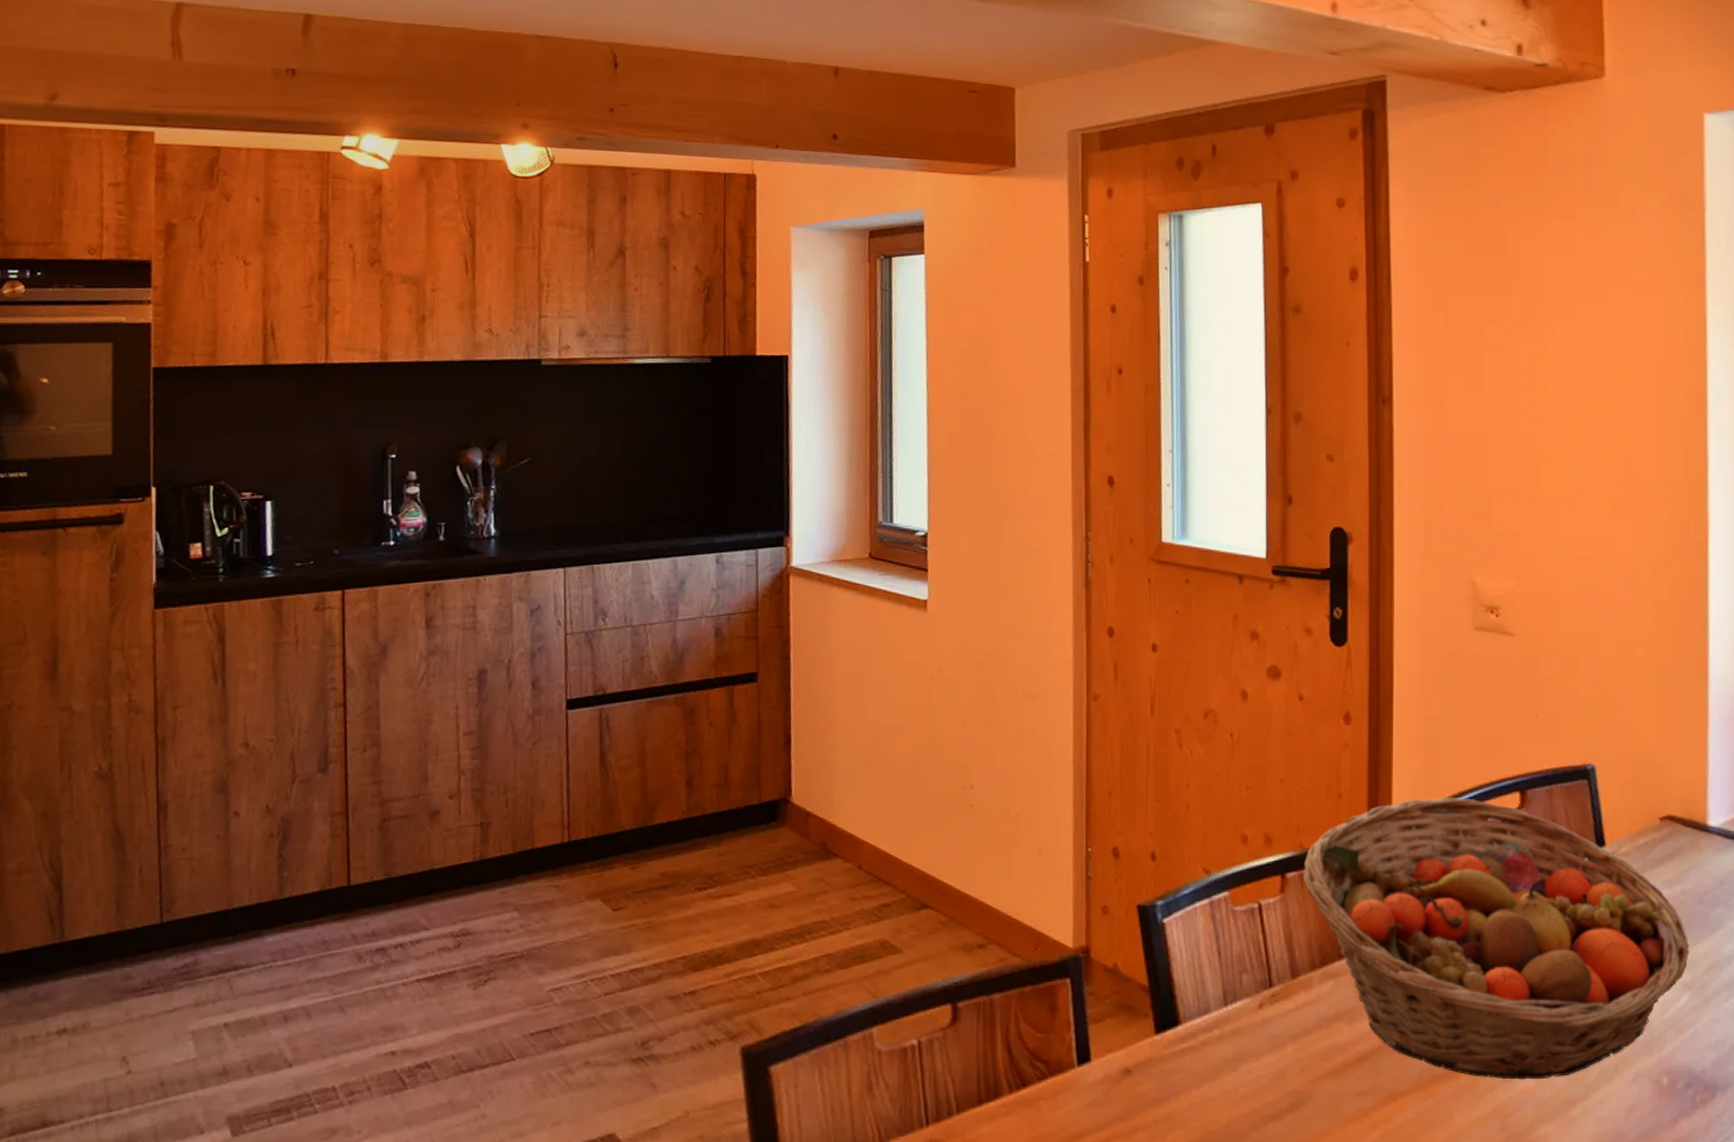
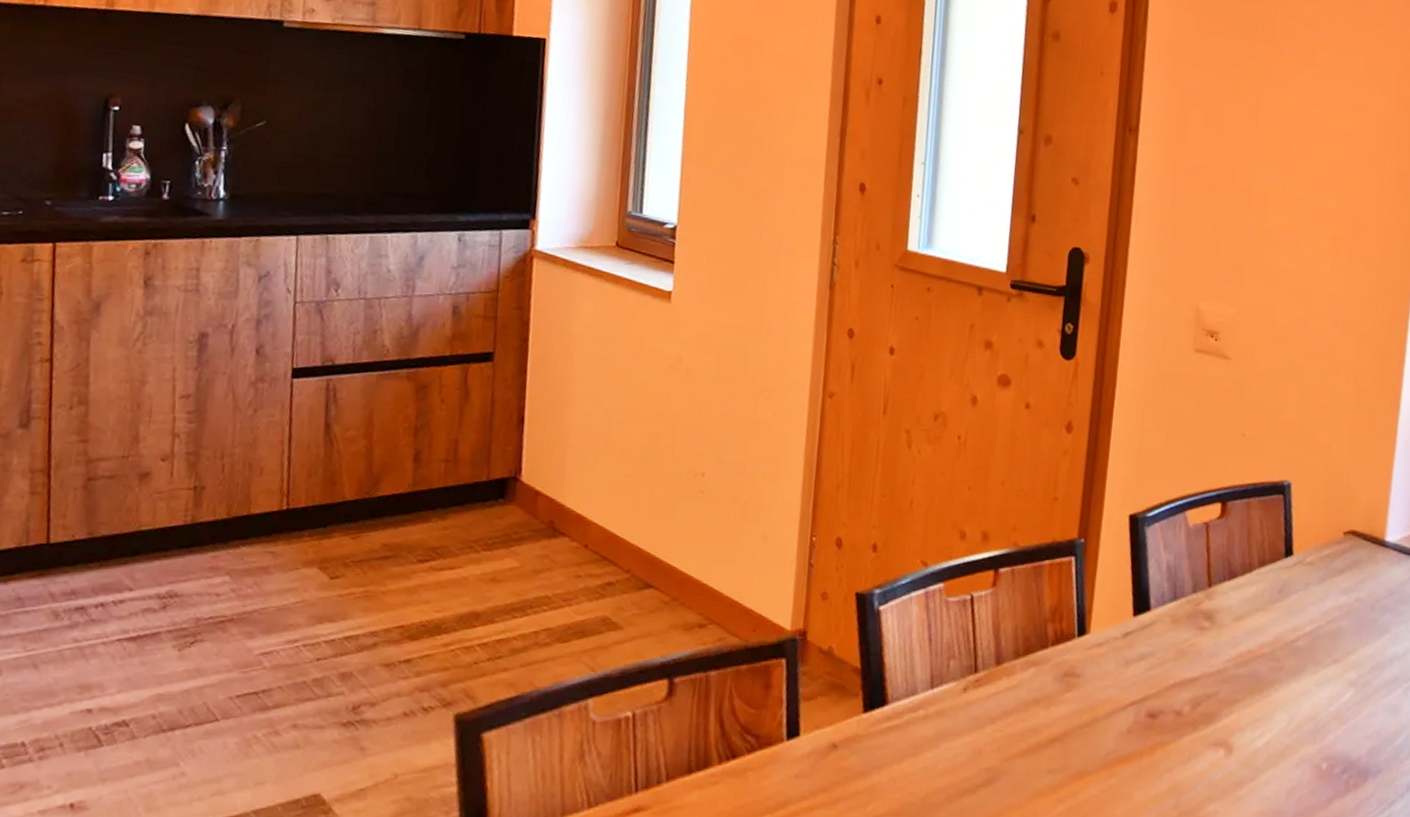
fruit basket: present [1303,797,1689,1080] -> none [1014,505,1358,763]

